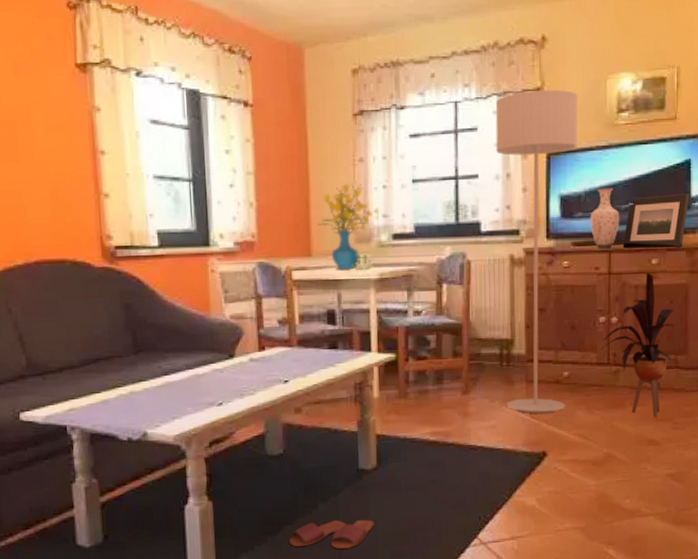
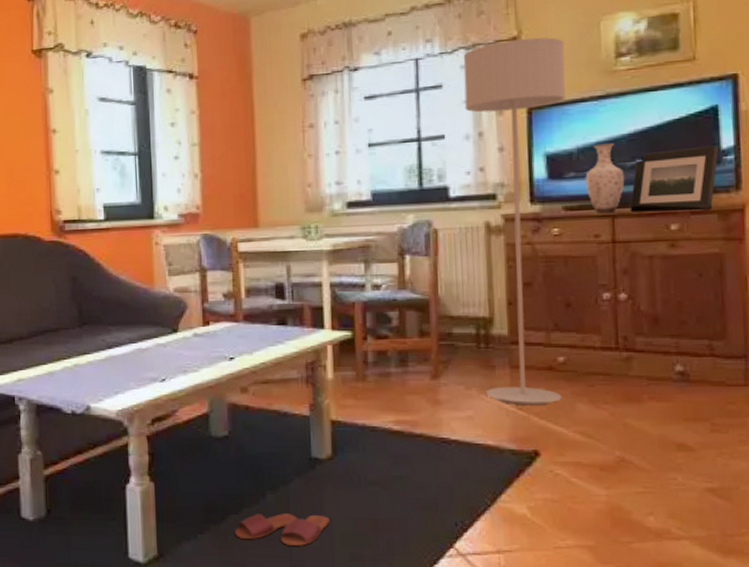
bouquet: present [317,181,380,270] -> none [265,148,332,242]
house plant: present [600,272,675,417] -> none [605,240,707,416]

